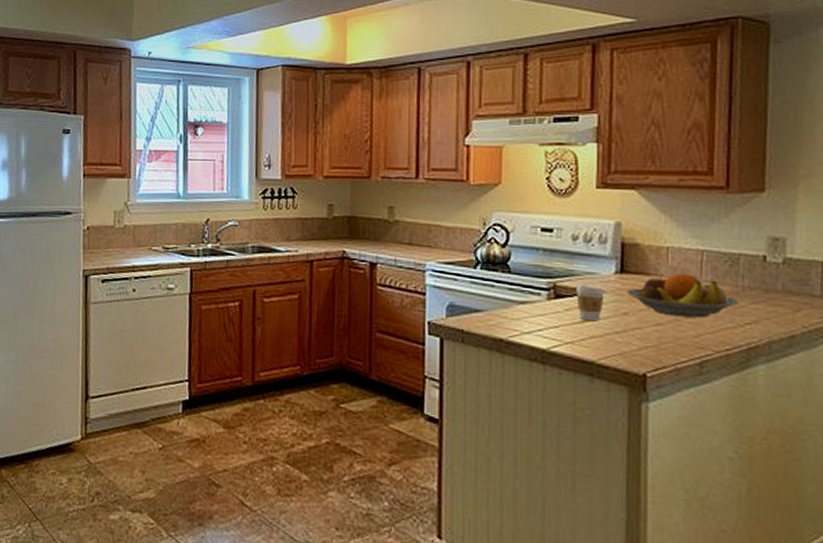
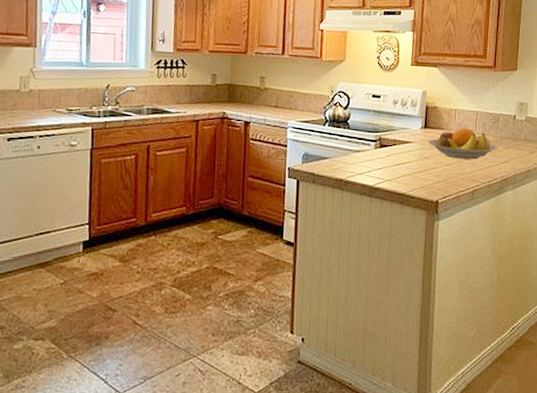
coffee cup: present [576,284,605,322] -> none [394,137,414,164]

